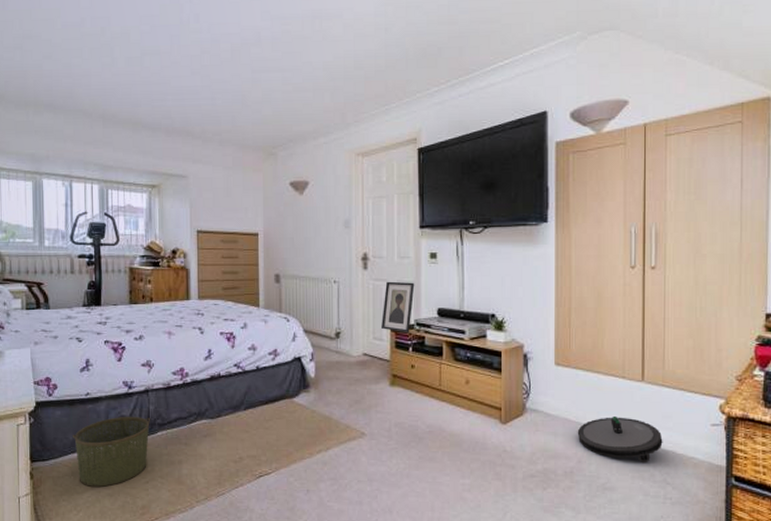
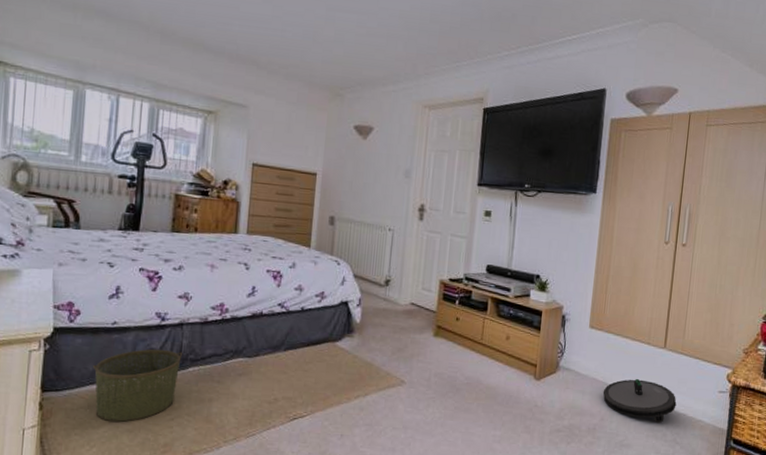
picture frame: present [381,281,415,332] -> none [431,234,468,286]

